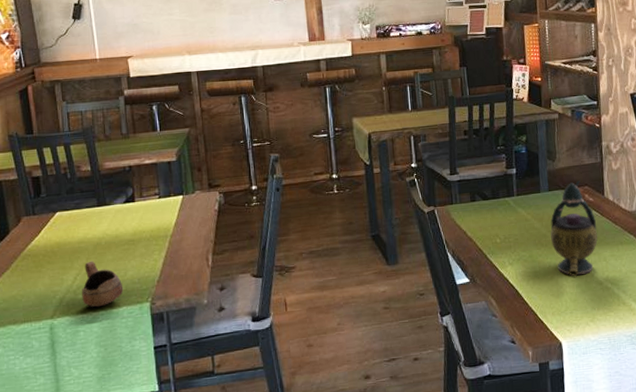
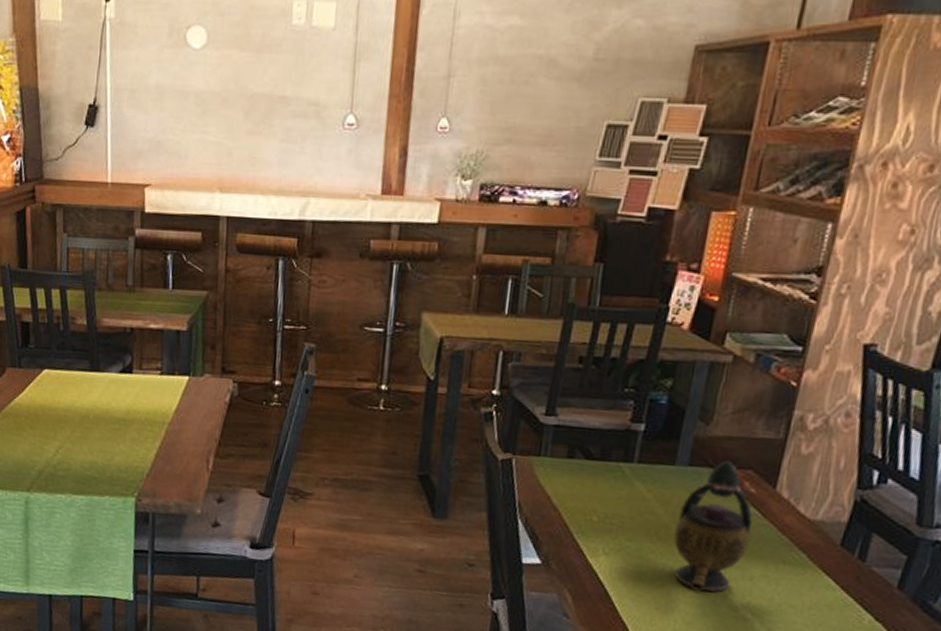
cup: present [82,261,124,307] -> none [62,434,108,490]

